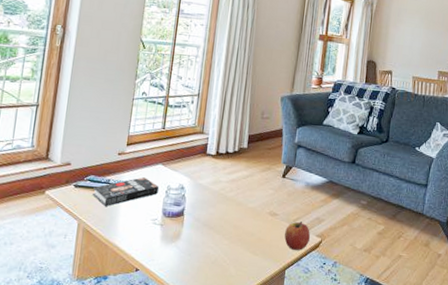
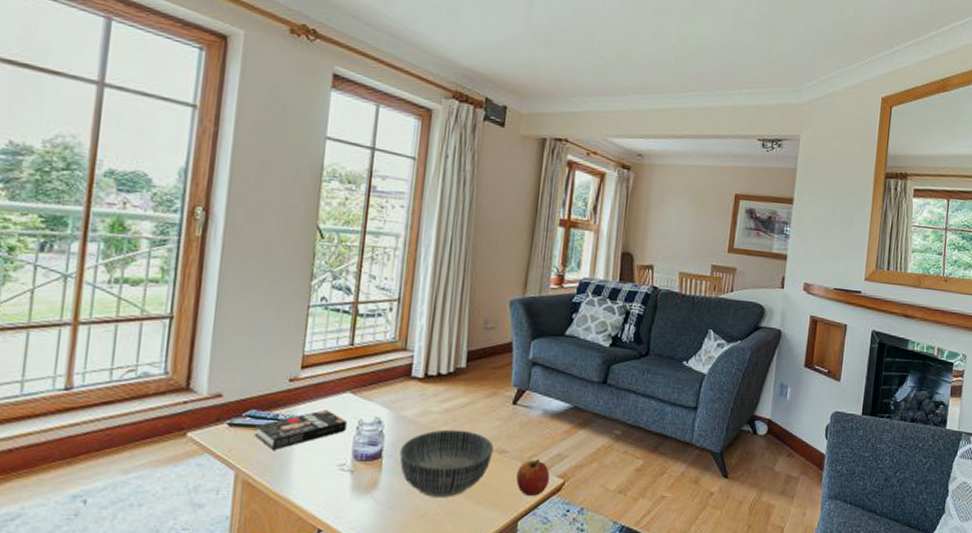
bowl: none [197,195,268,249] -> present [399,429,494,497]

